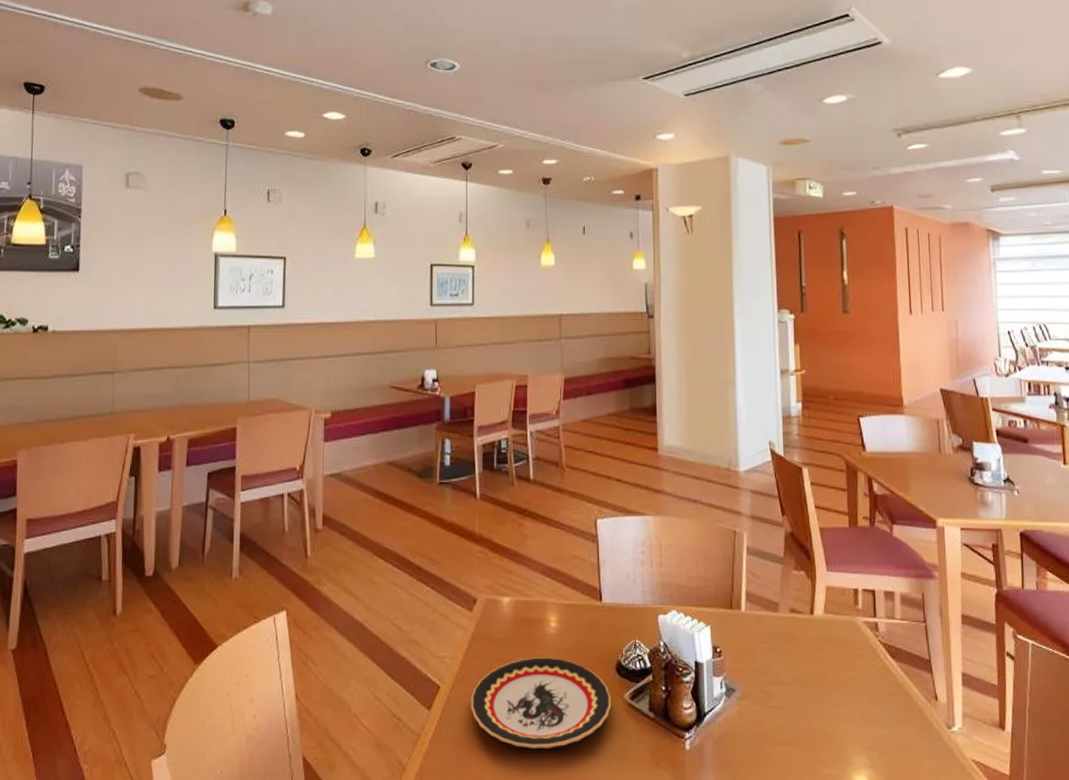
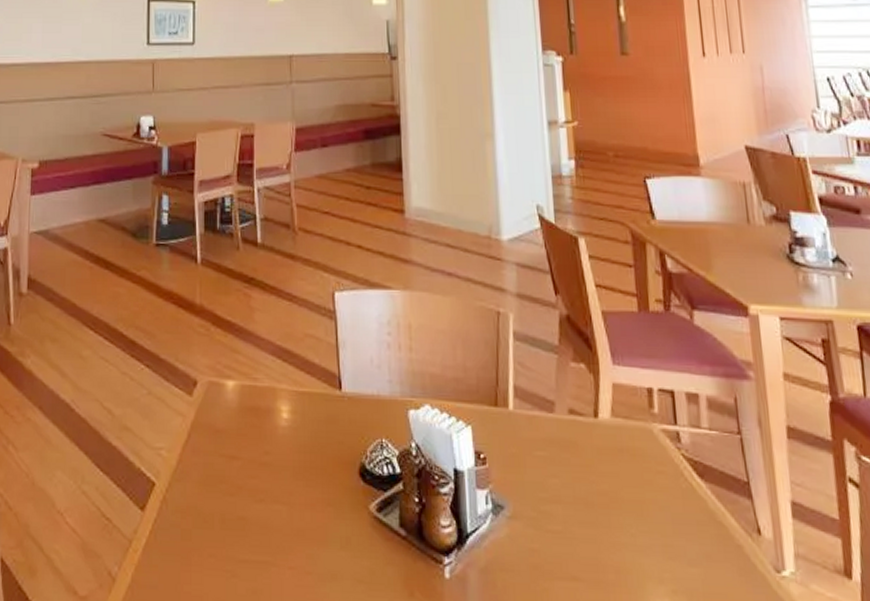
plate: present [471,657,612,749] -> none [190,454,355,566]

